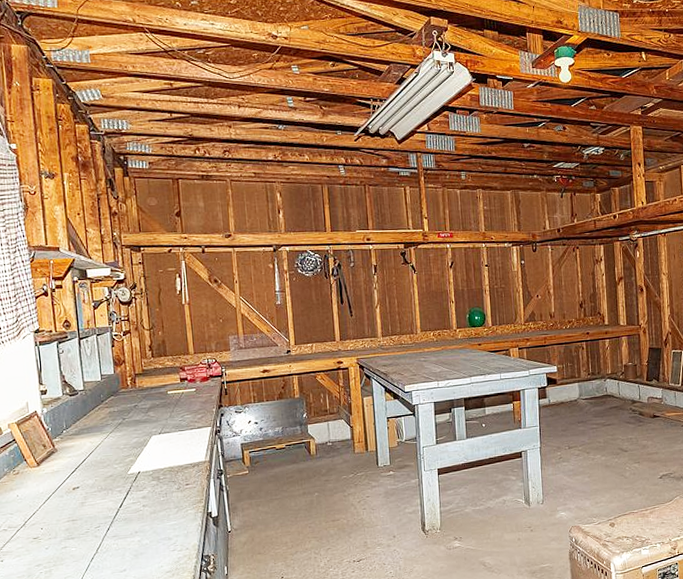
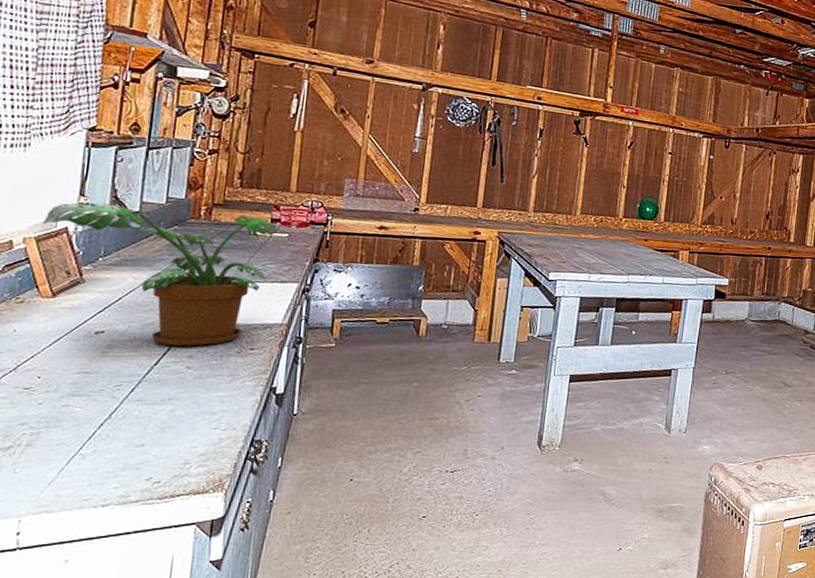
potted plant: none [19,379,188,491] -> present [43,202,279,347]

